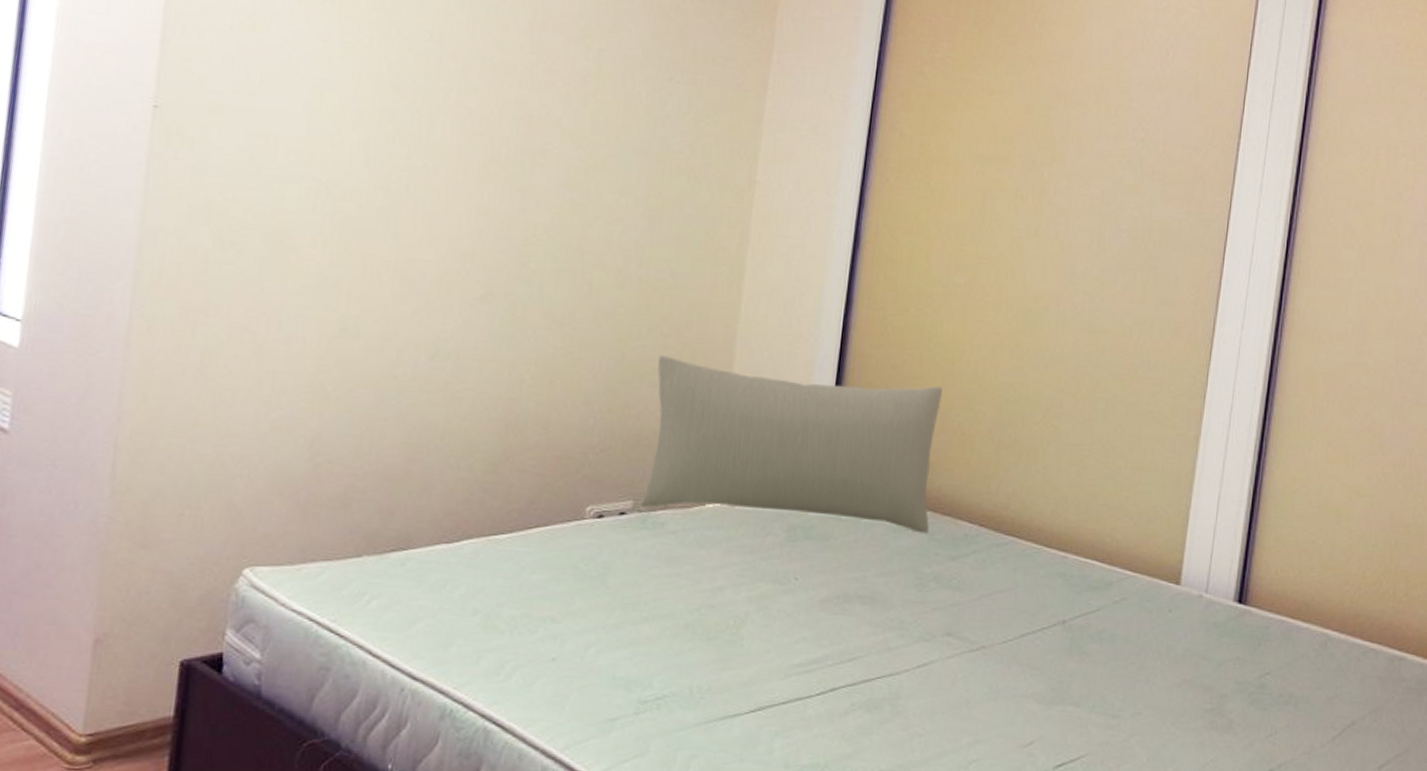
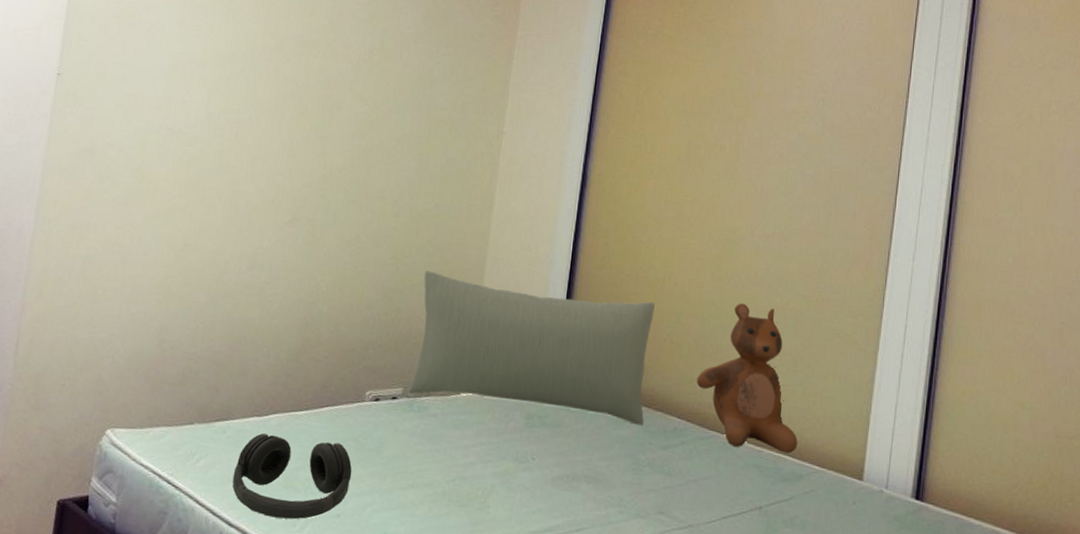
headphones: none [415,564,571,667] -> present [232,433,352,520]
teddy bear: none [991,384,1108,558] -> present [696,303,798,454]

